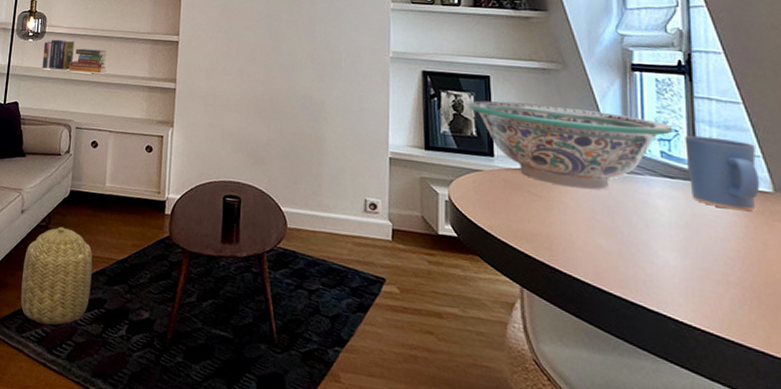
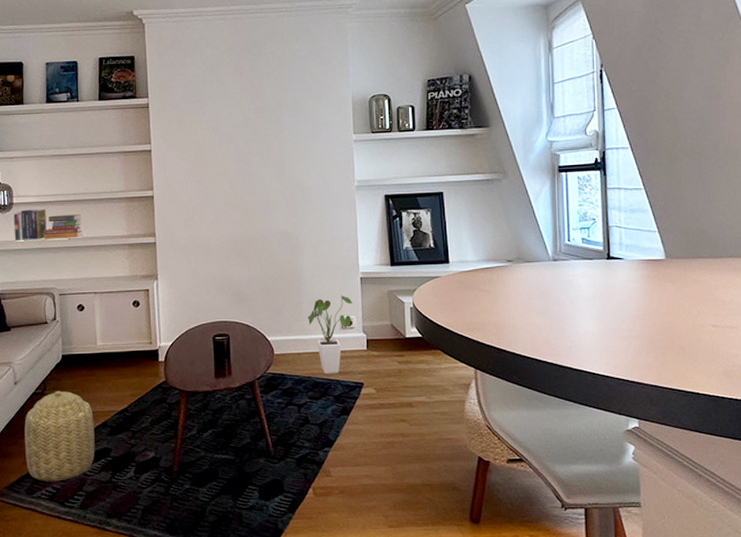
house plant: none [327,173,379,263] -> present [308,294,353,374]
decorative bowl: present [466,100,673,190] -> none [424,211,591,280]
mug: present [685,135,760,211] -> none [600,220,656,278]

